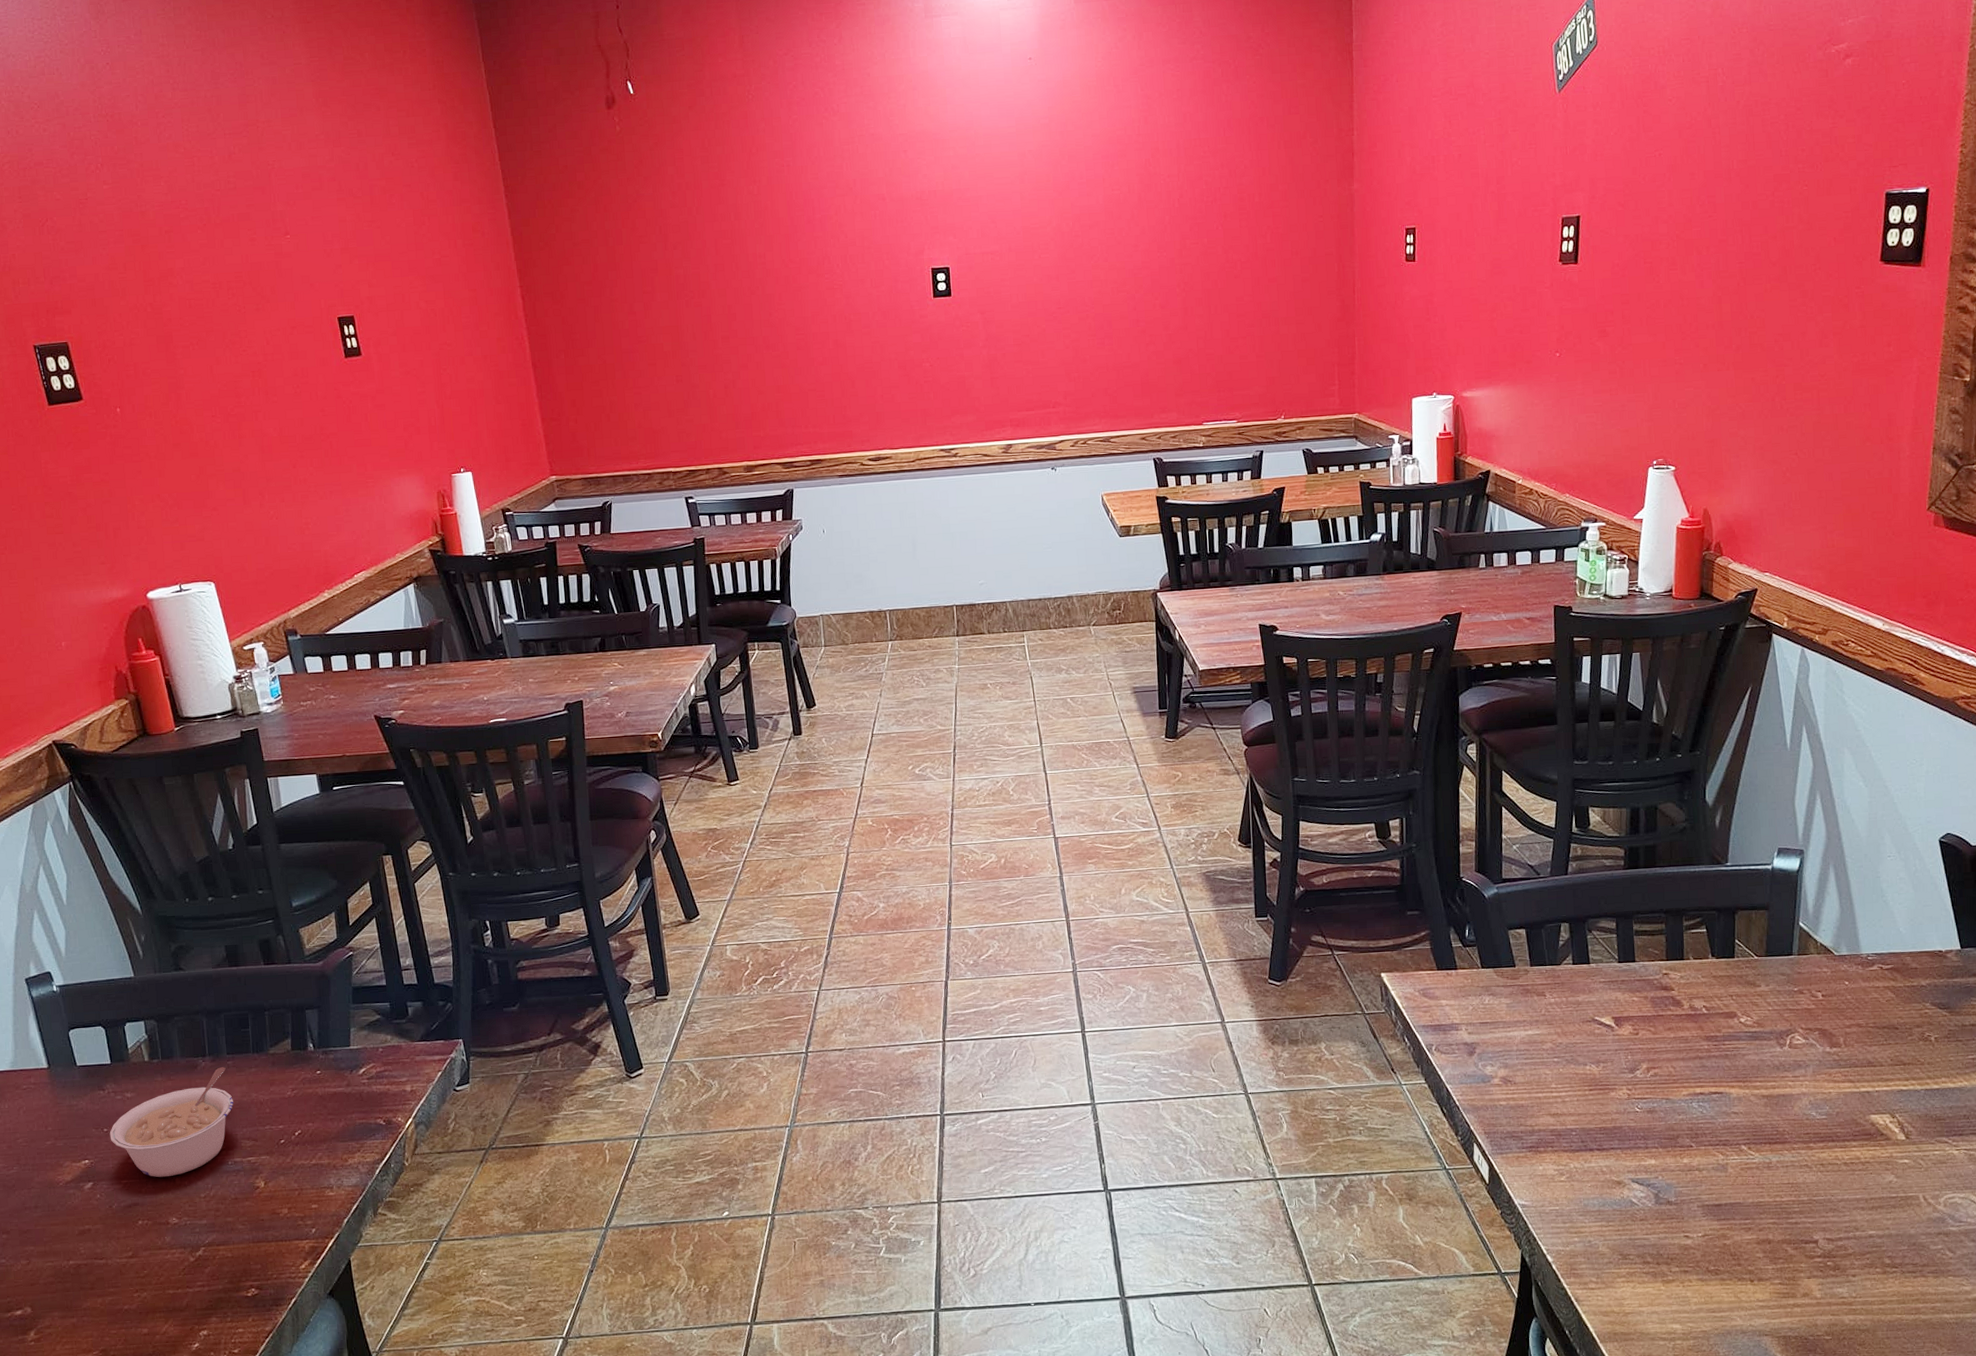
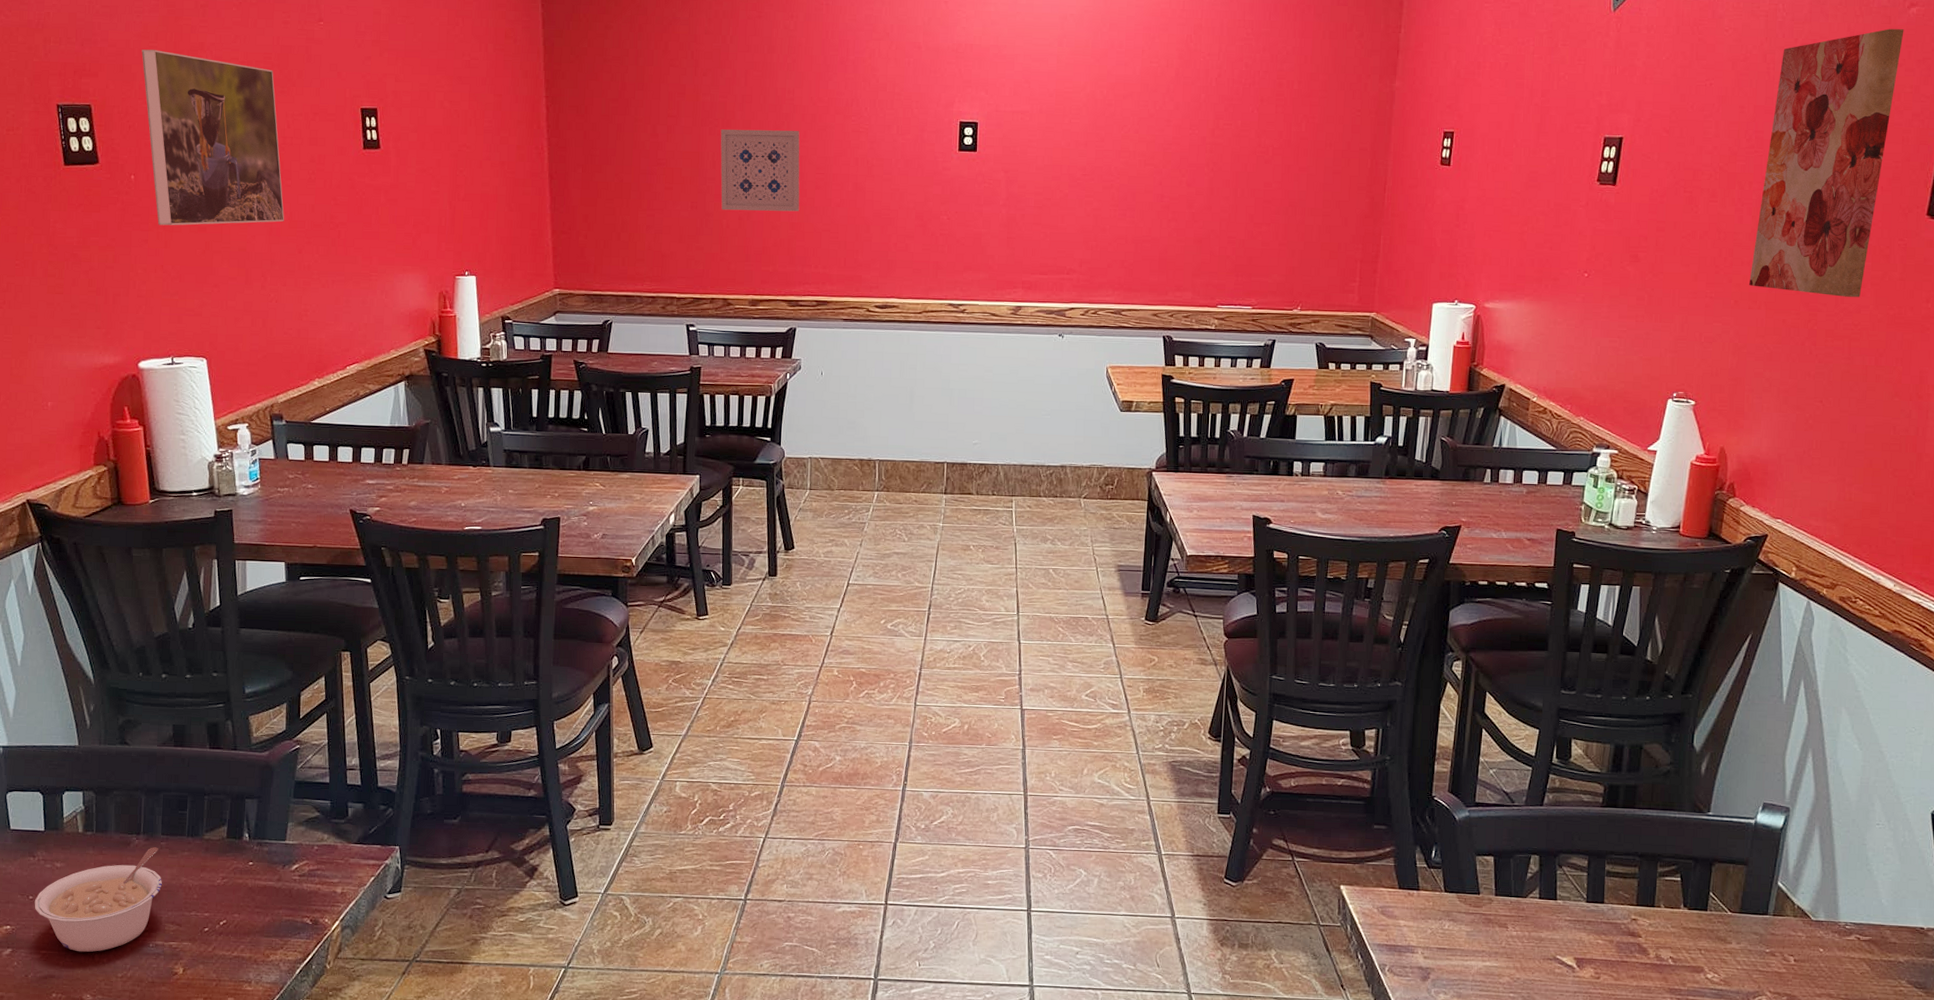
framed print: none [112,280,276,455] -> present [141,49,285,226]
wall art: none [697,293,784,381] -> present [720,129,800,212]
wall art: none [1715,81,1842,350] -> present [1749,29,1904,298]

